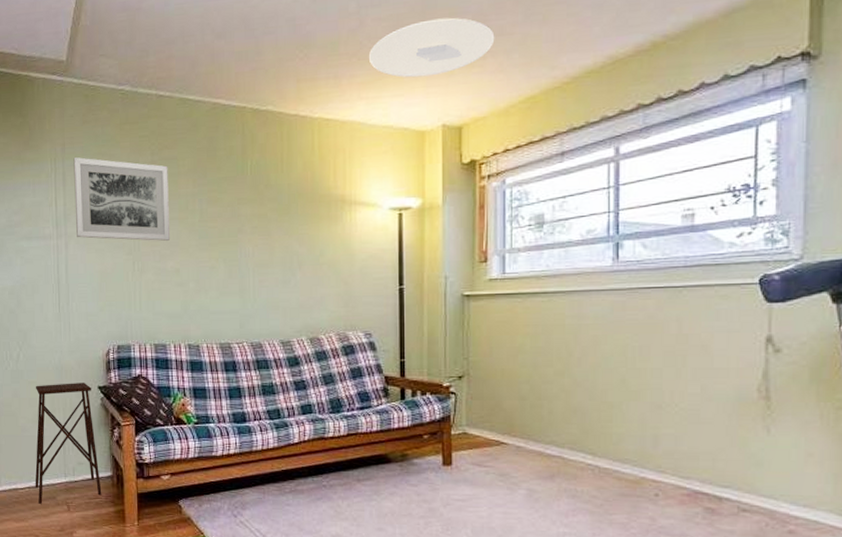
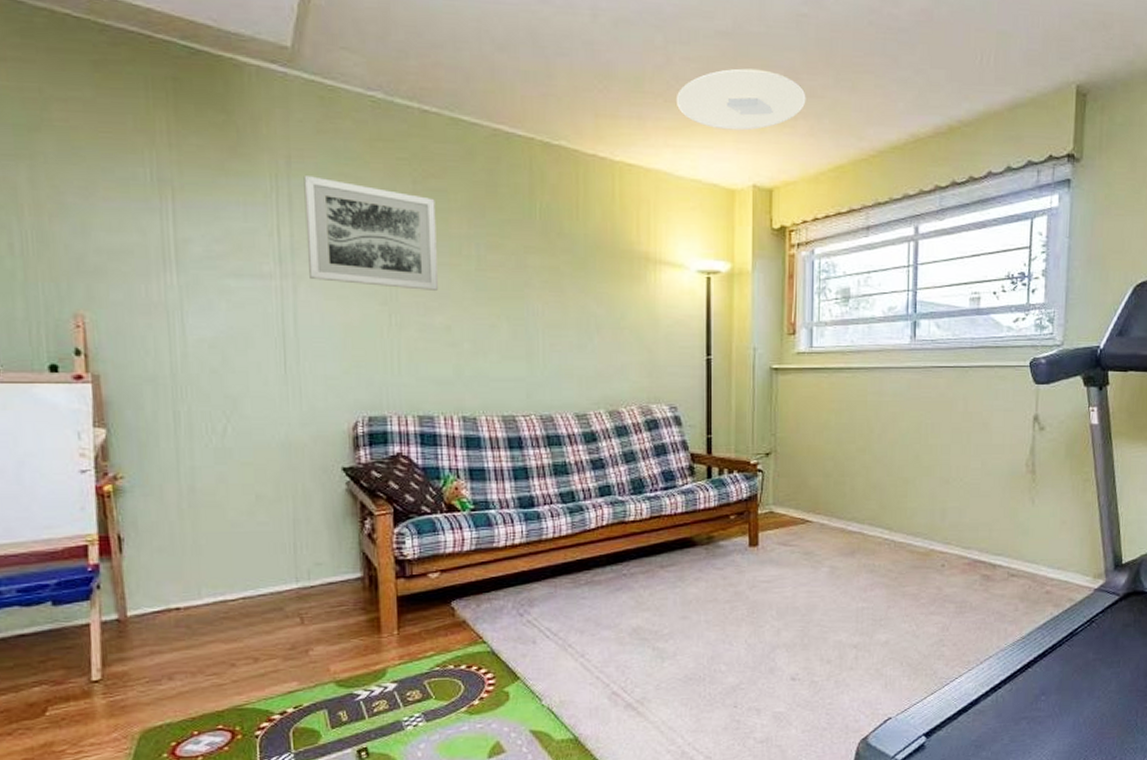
side table: present [35,383,102,504] -> none [252,463,349,618]

